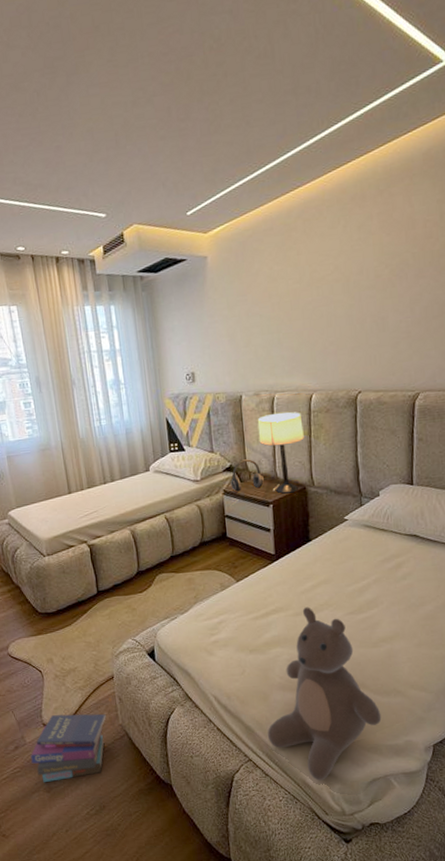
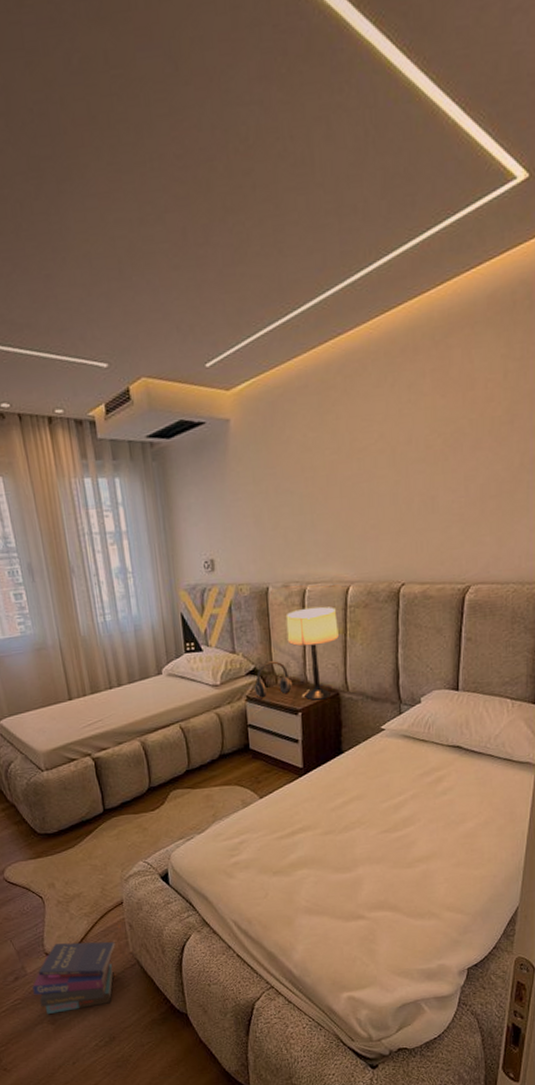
teddy bear: present [267,607,382,781] -> none [291,825,414,1007]

